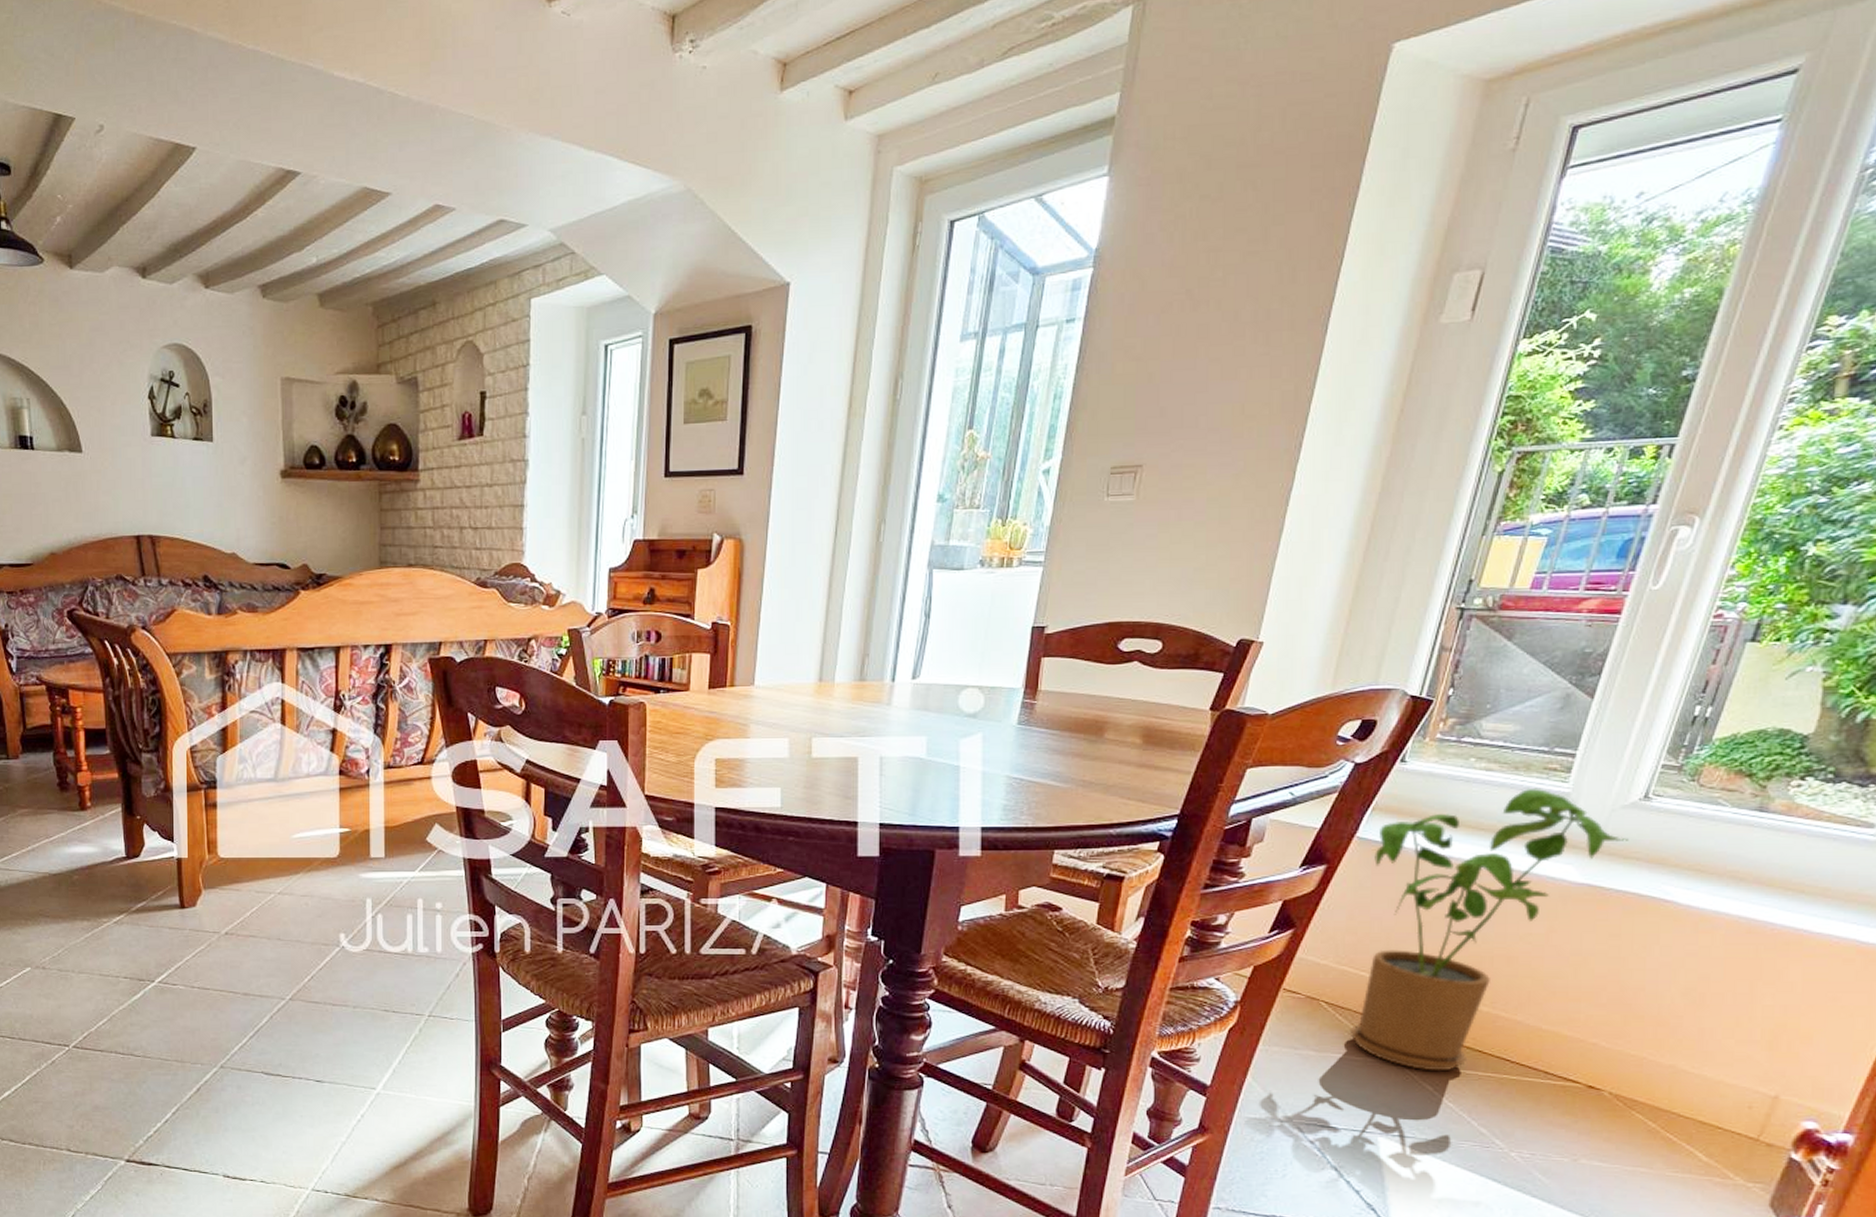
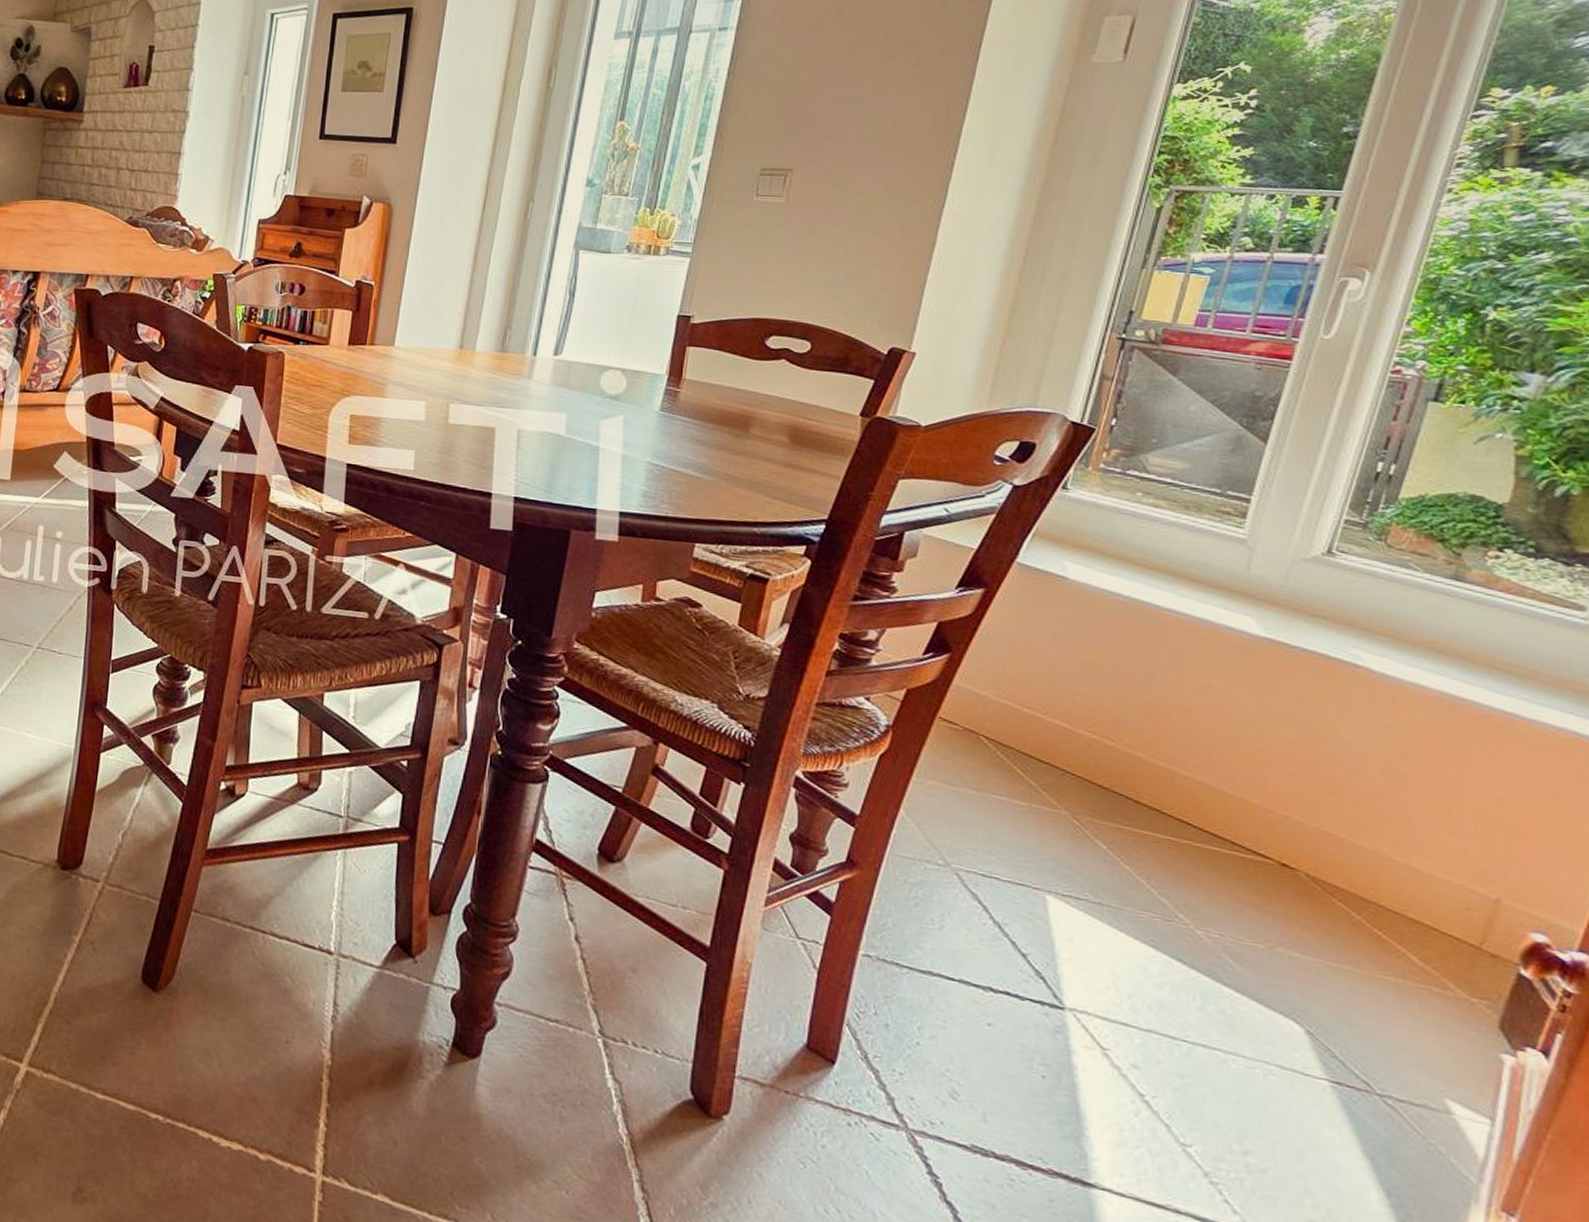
house plant: present [1349,787,1629,1072] -> none [1012,529,1313,829]

